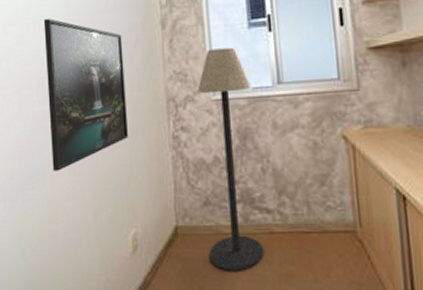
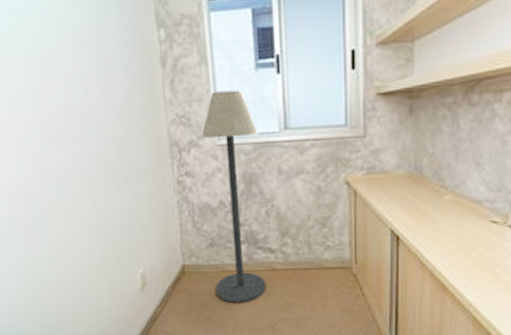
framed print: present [43,19,128,171] -> none [26,52,131,215]

